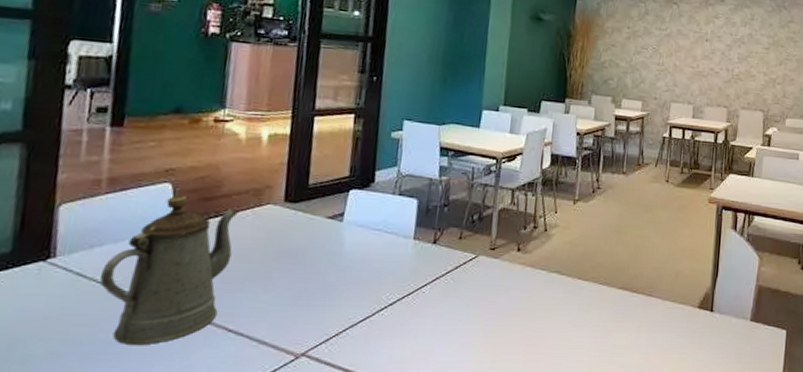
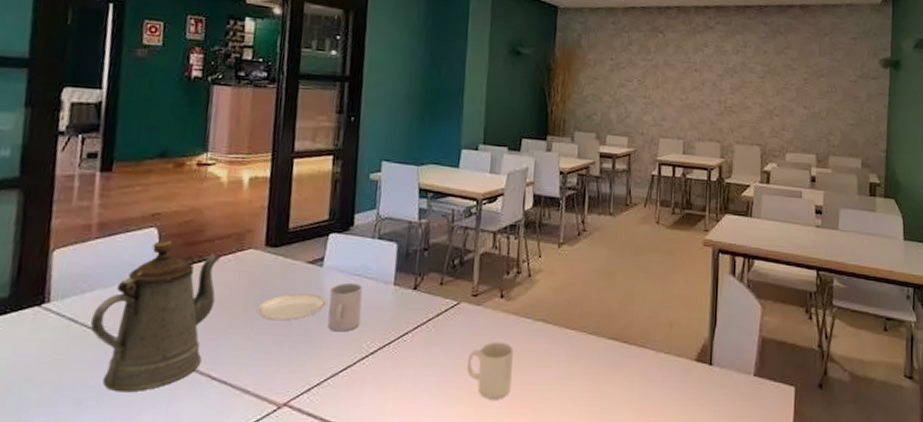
plate: none [276,247,347,274] -> present [257,292,327,321]
cup: none [346,237,383,284] -> present [327,282,363,332]
cup: none [483,292,529,346] -> present [466,341,514,400]

